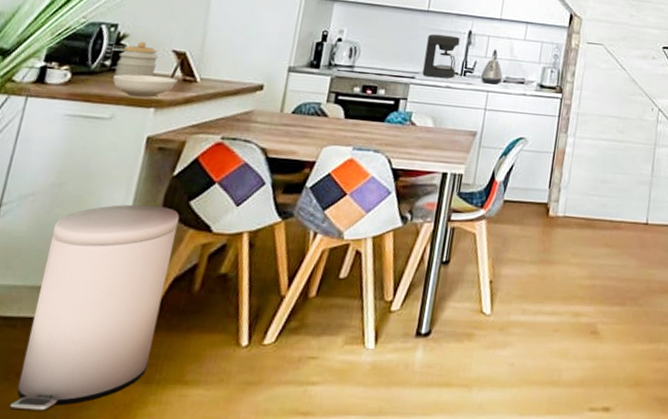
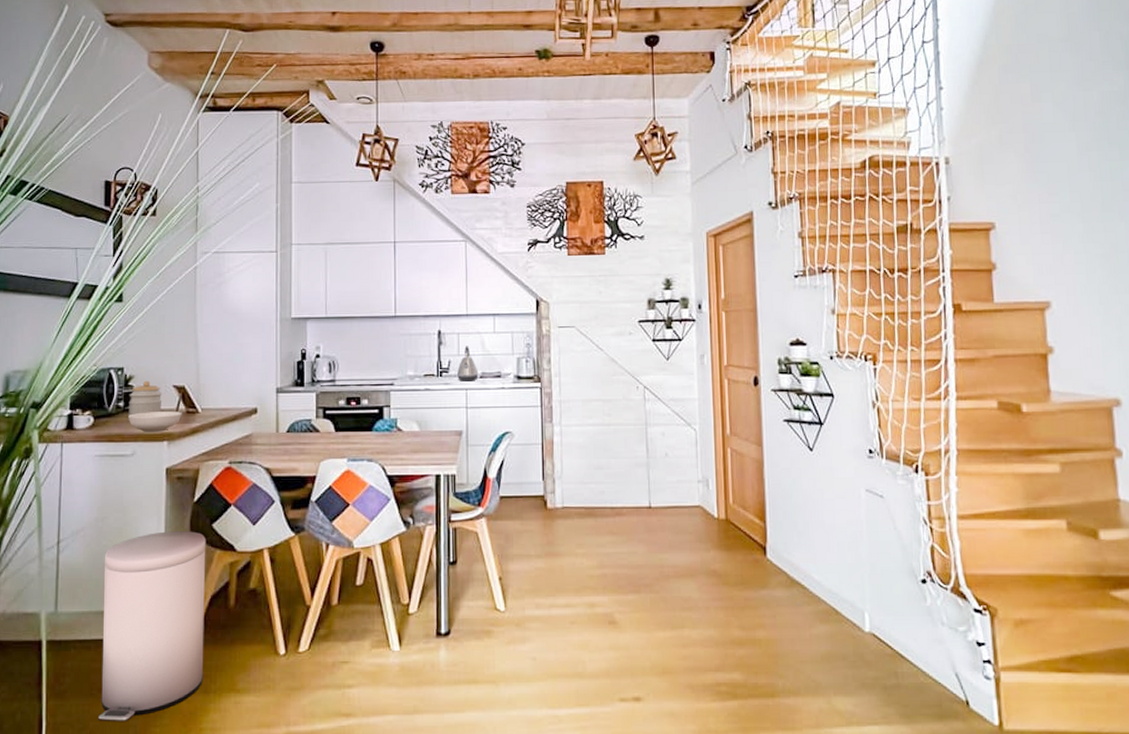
coffee maker: present [422,34,460,79] -> none [400,338,431,382]

